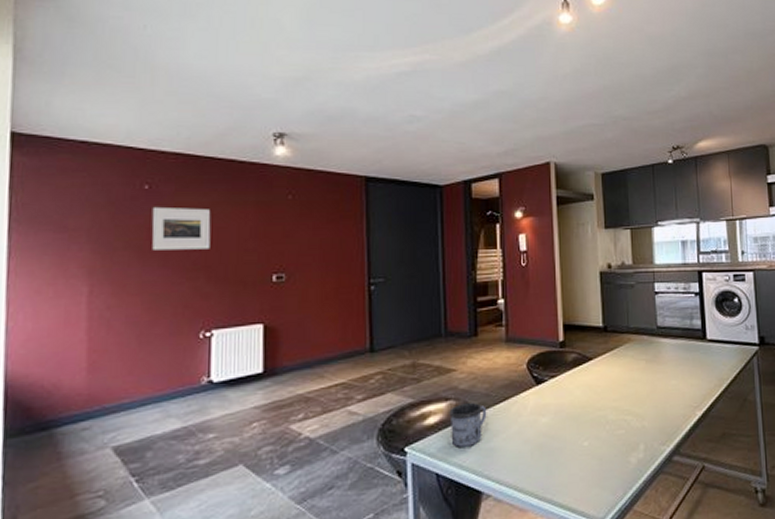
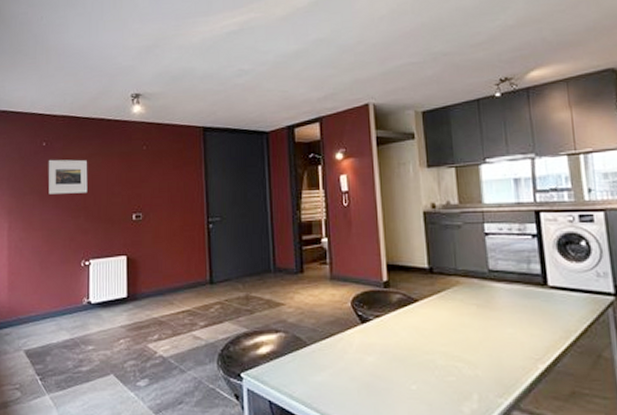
mug: present [449,403,487,447] -> none [279,337,314,378]

